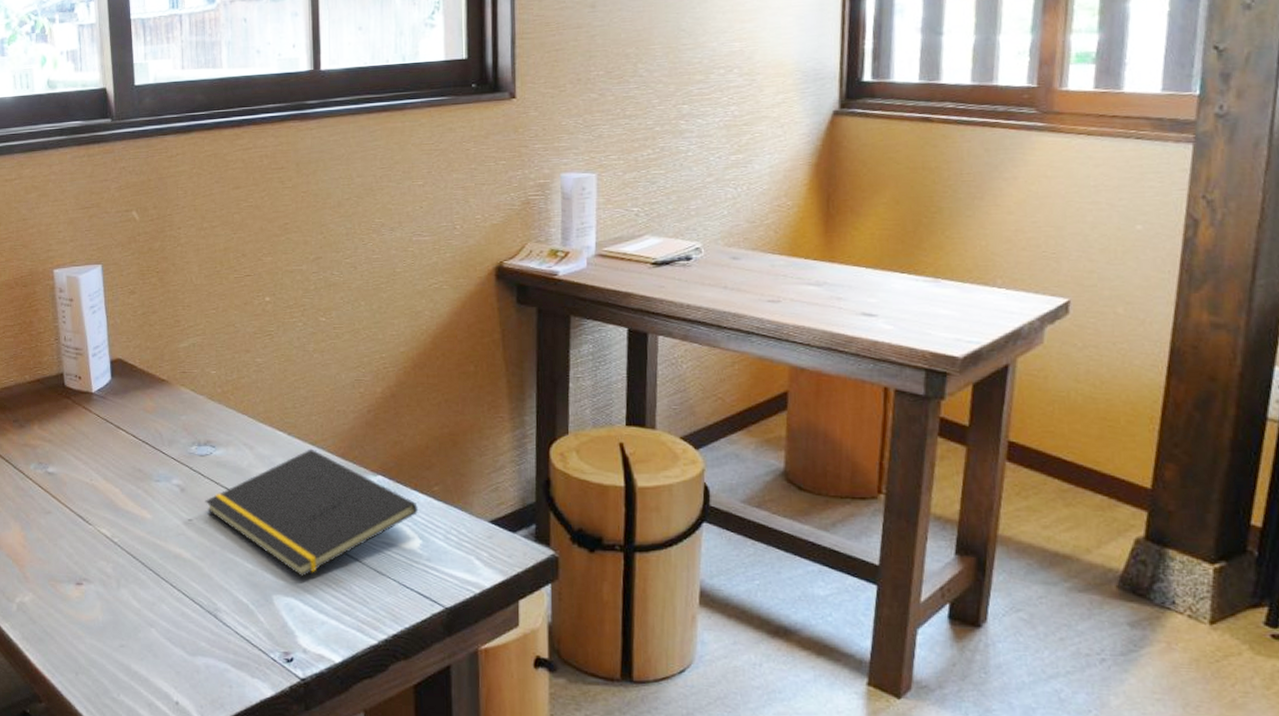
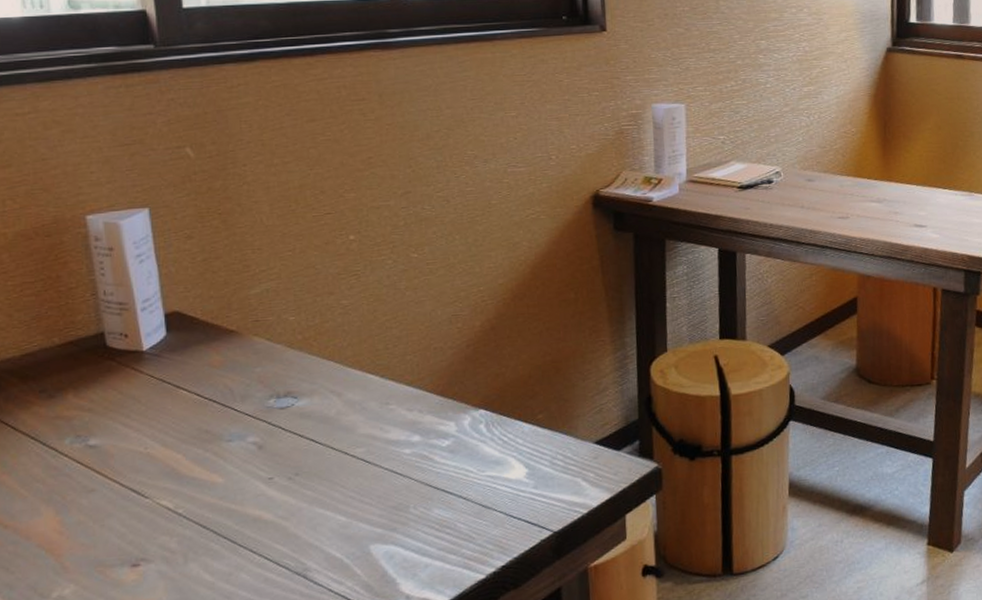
notepad: present [205,448,418,577] -> none [287,389,523,522]

